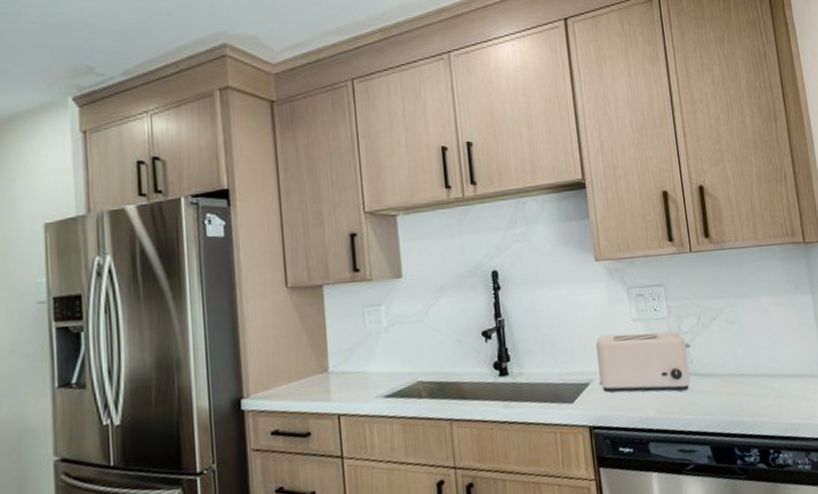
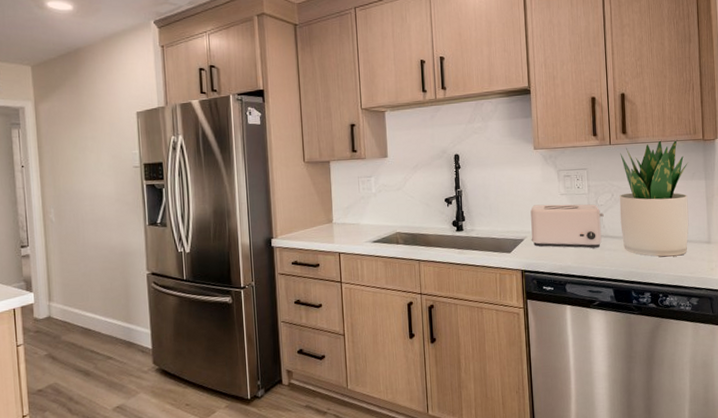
planter: none [704,243,799,399] -> present [619,139,689,257]

